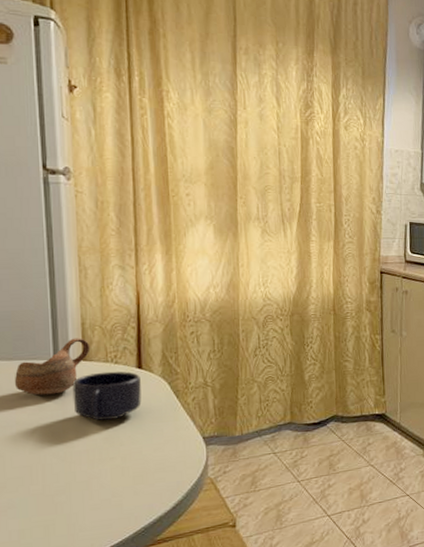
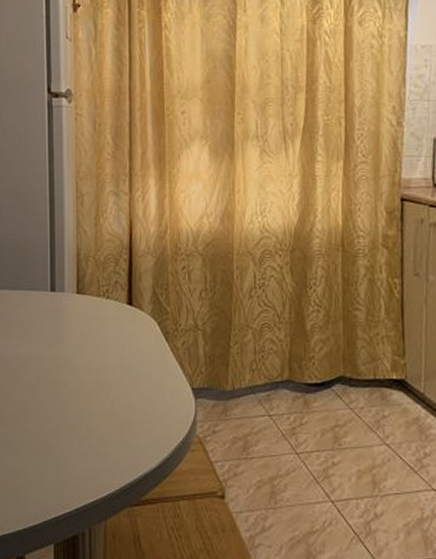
cup: present [14,338,90,396] -> none [15,269,84,328]
mug: present [72,371,142,421] -> none [66,306,131,361]

